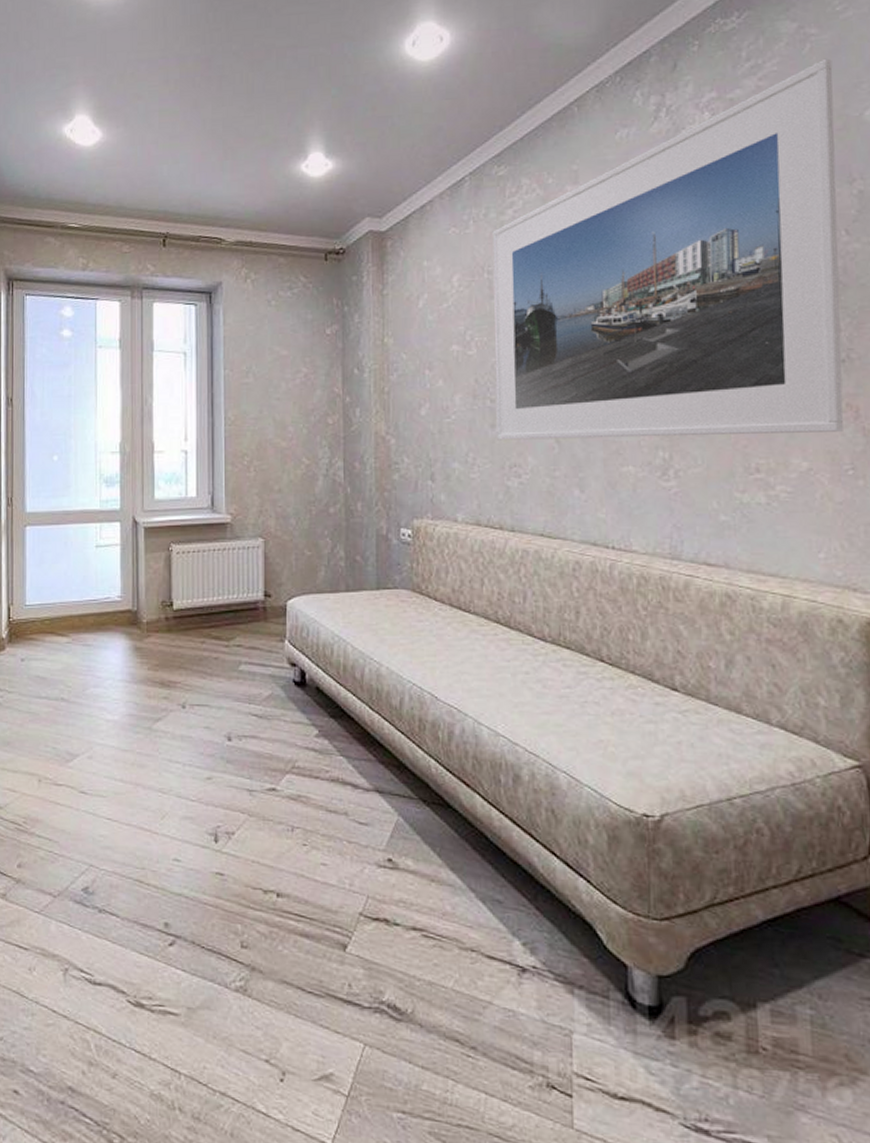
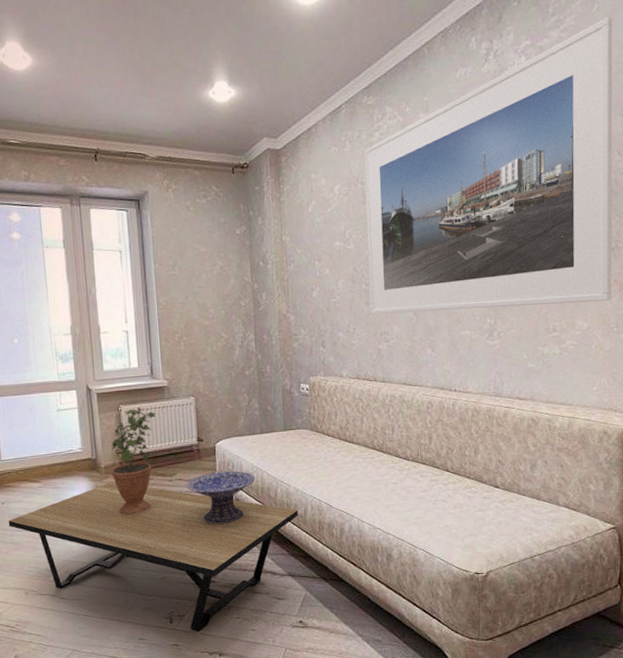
coffee table: none [26,642,392,859] -> present [8,481,299,632]
potted plant: none [155,545,214,688] -> present [111,405,156,515]
decorative bowl: none [247,639,336,710] -> present [186,471,255,524]

